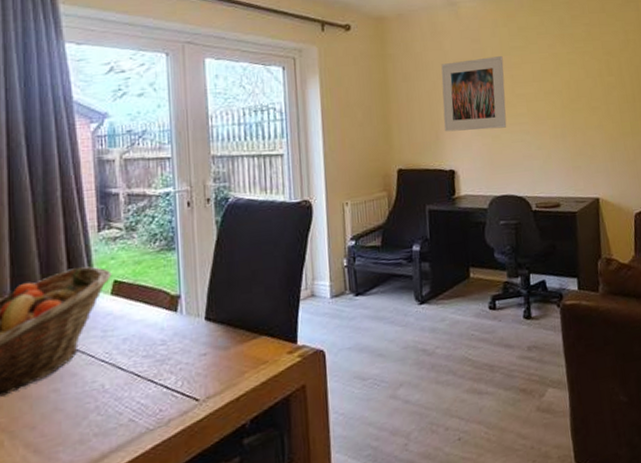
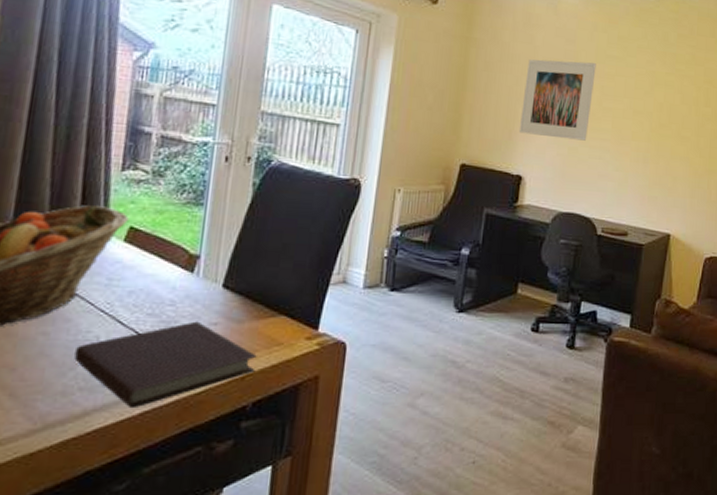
notebook: none [85,354,248,445] -> present [74,321,257,409]

